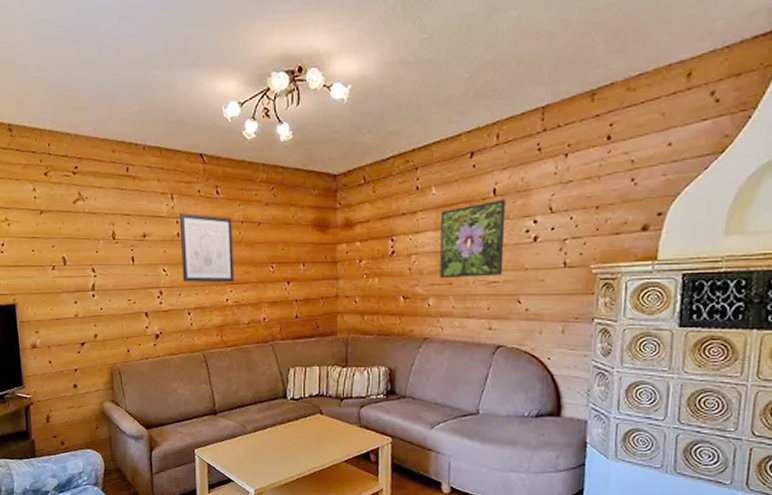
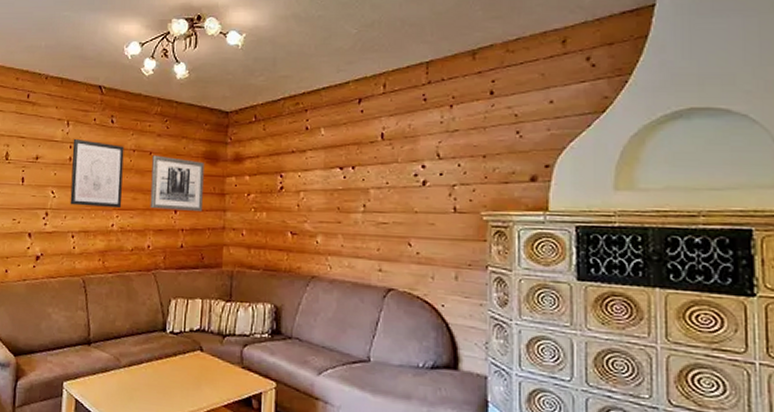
wall art: none [261,226,314,281] -> present [149,155,204,211]
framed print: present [440,199,506,279] -> none [328,143,394,218]

